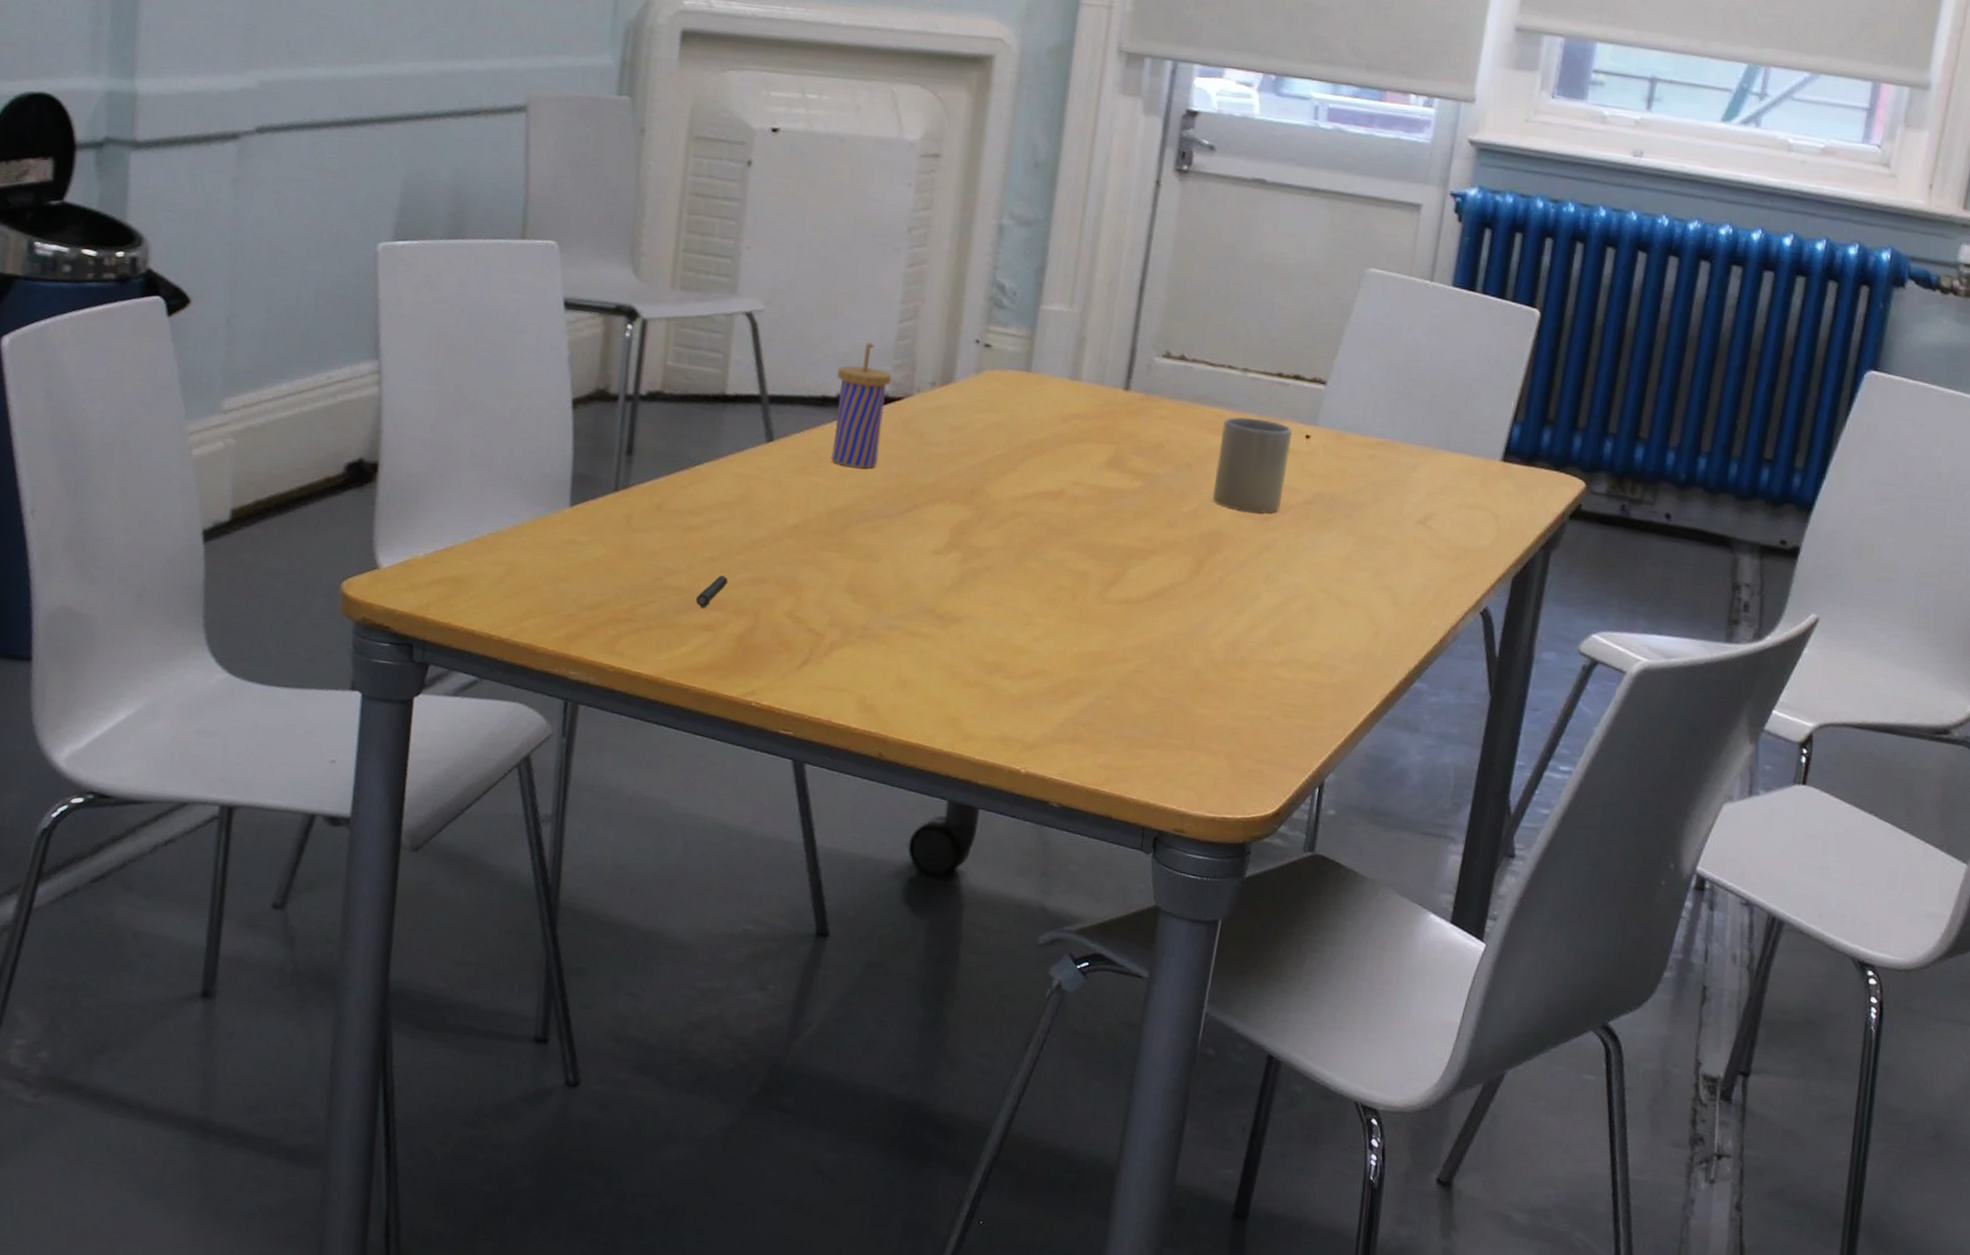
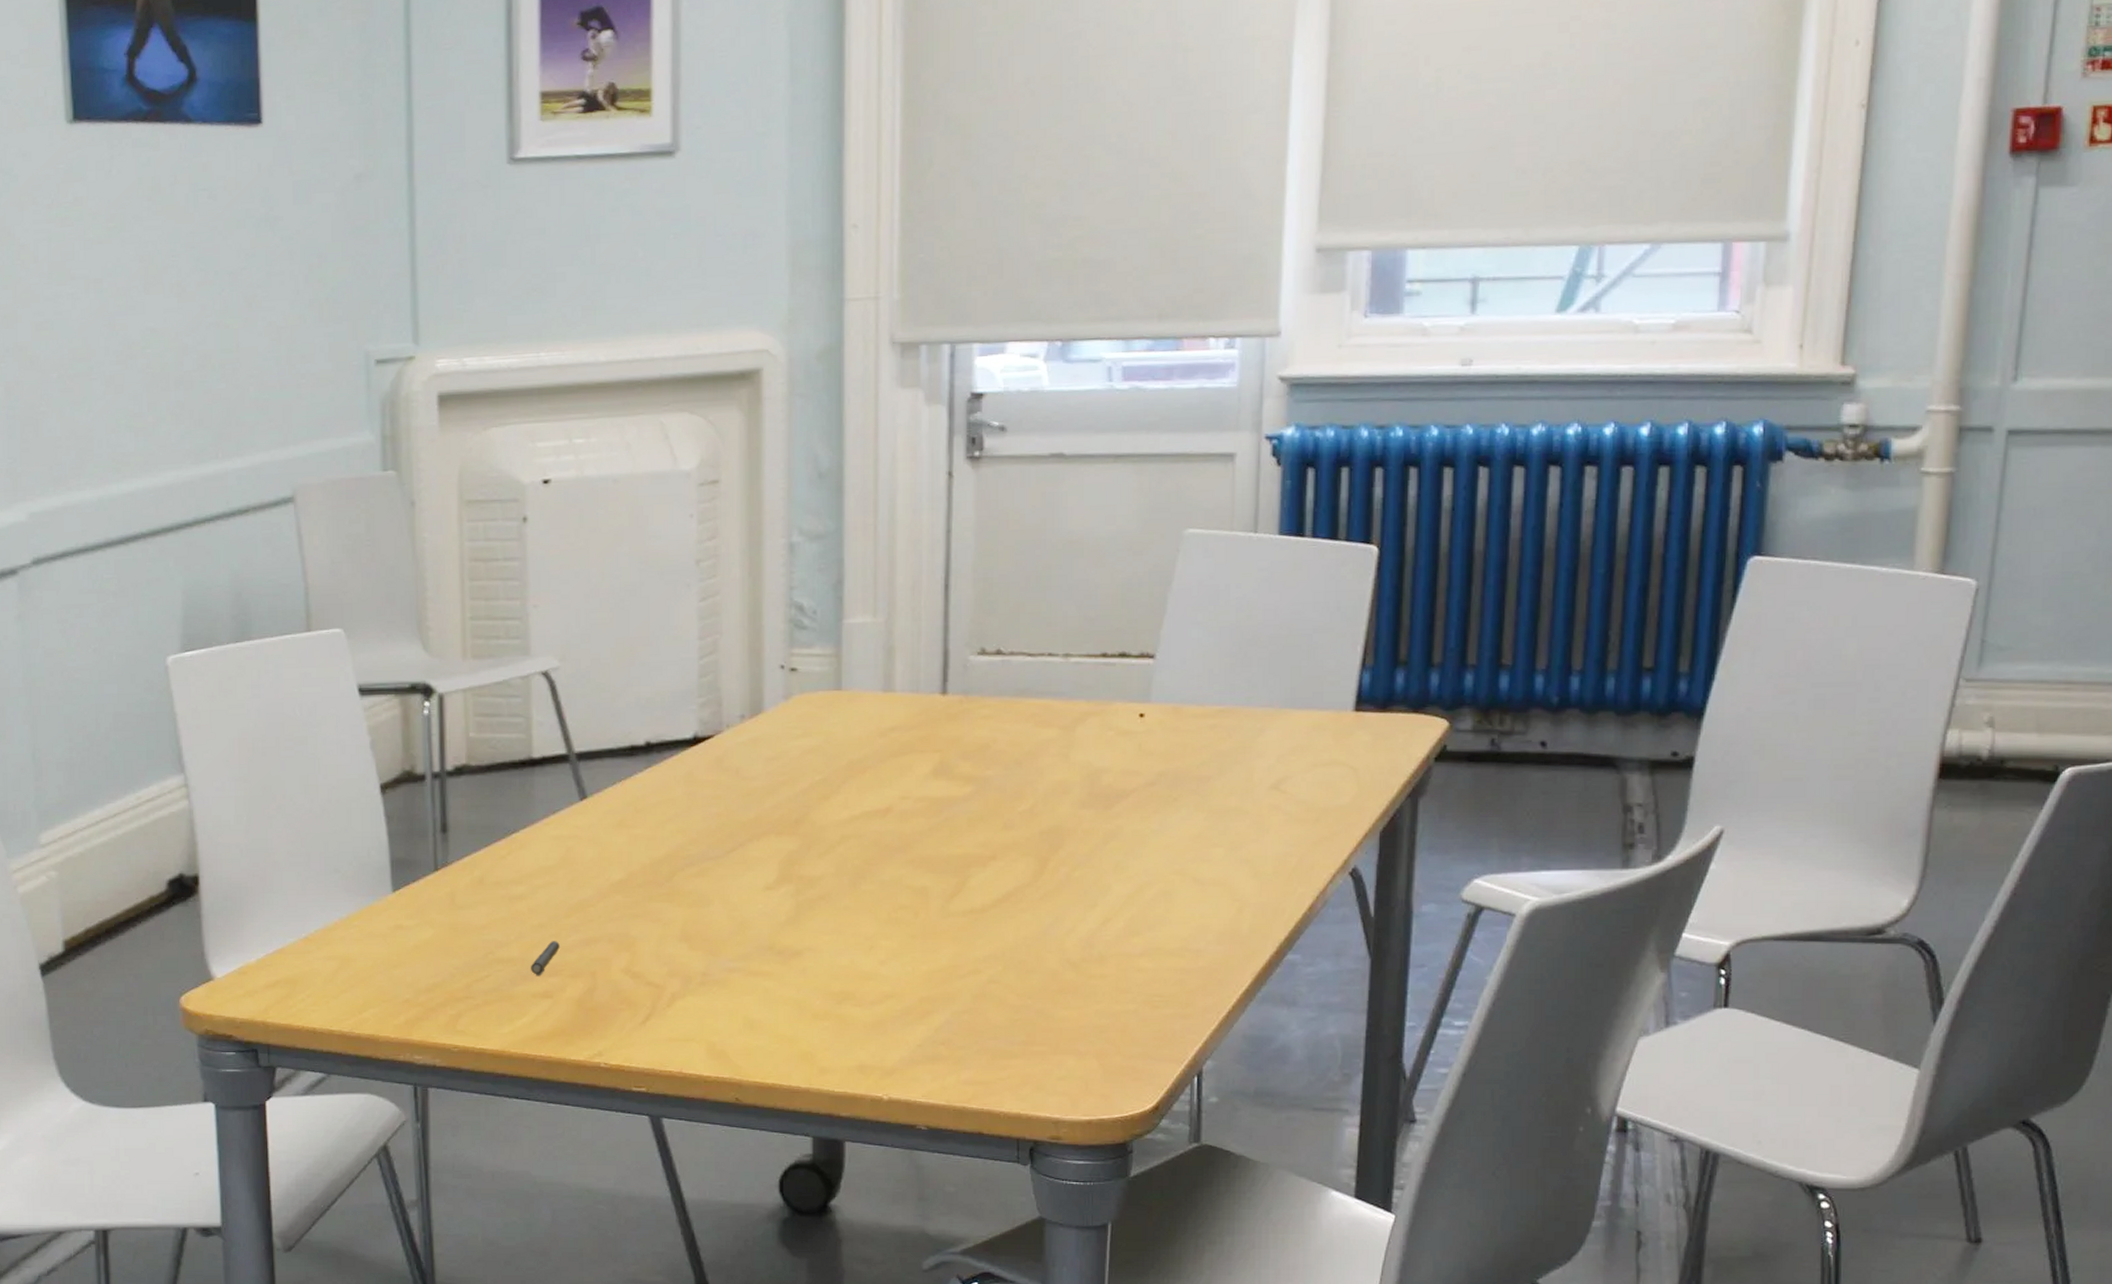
beverage cup: present [831,342,892,469] -> none [643,684,699,813]
mug: present [1212,416,1292,513] -> none [1048,704,1125,801]

